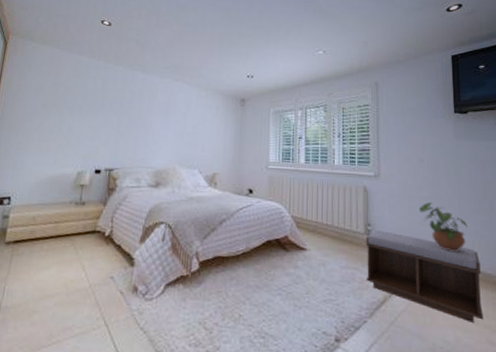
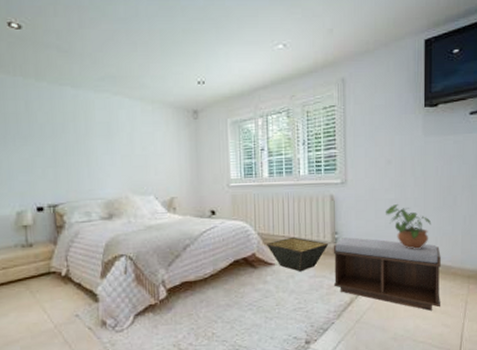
basket: none [300,223,362,261] -> present [267,236,329,272]

